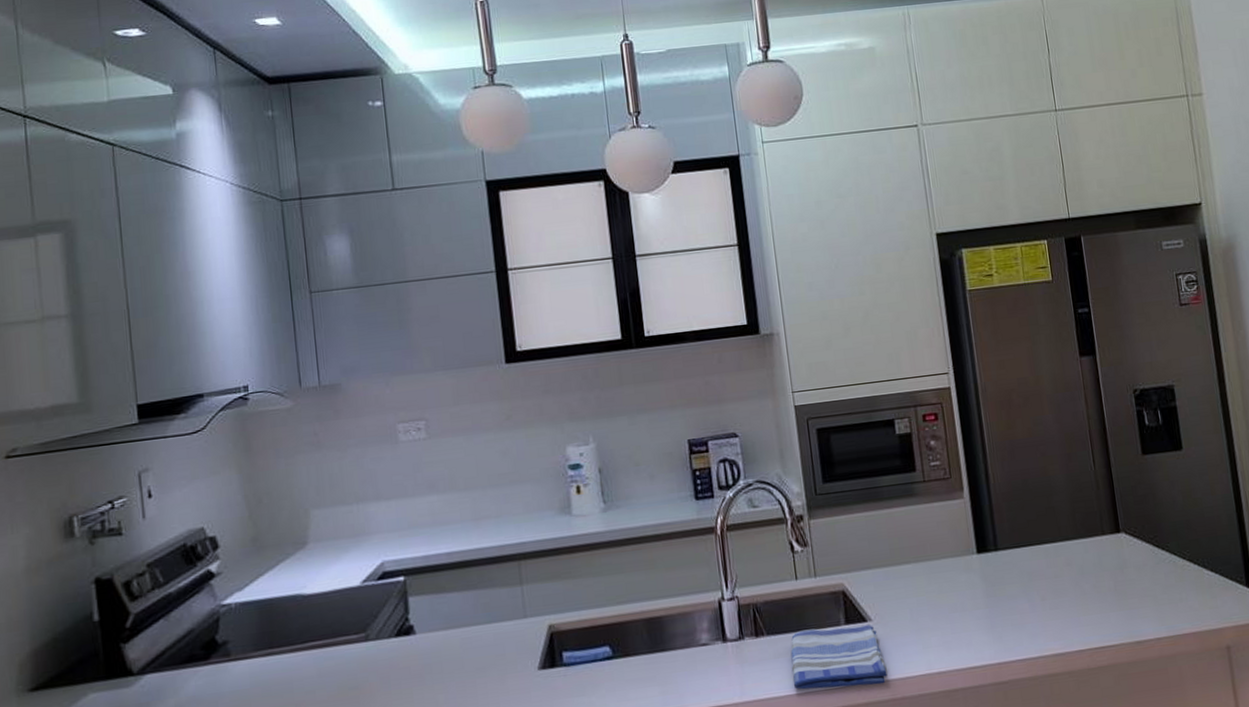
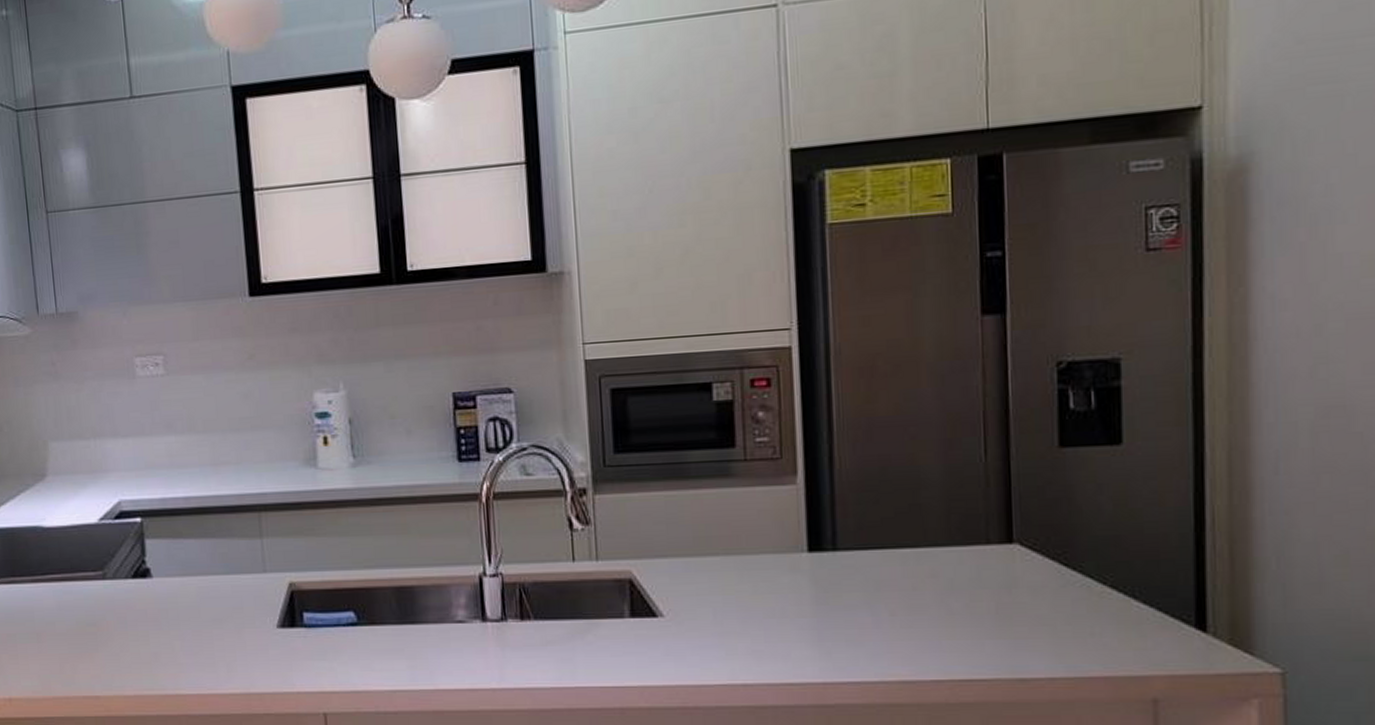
dish towel: present [790,625,888,690] -> none [561,618,678,689]

